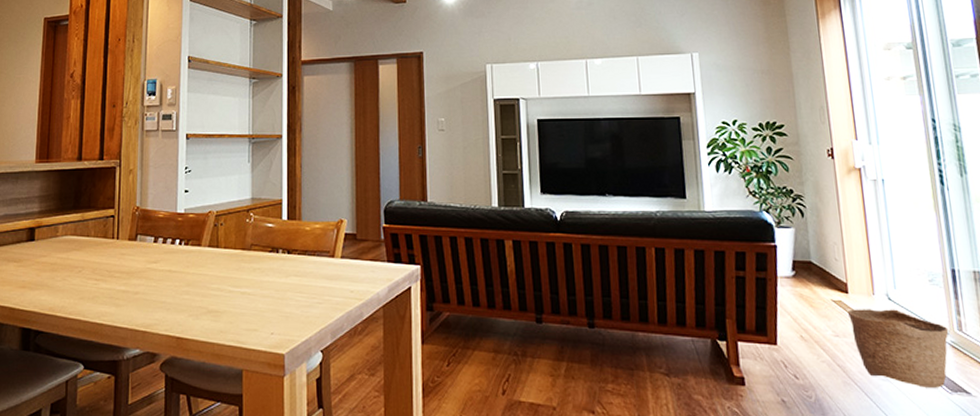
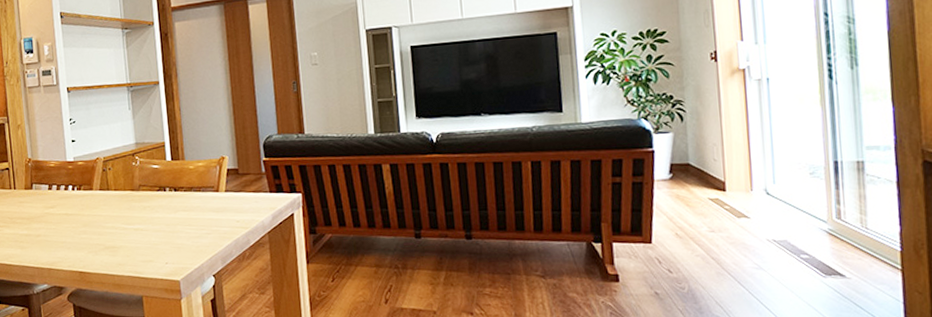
basket: present [847,309,949,388] -> none [724,203,827,273]

